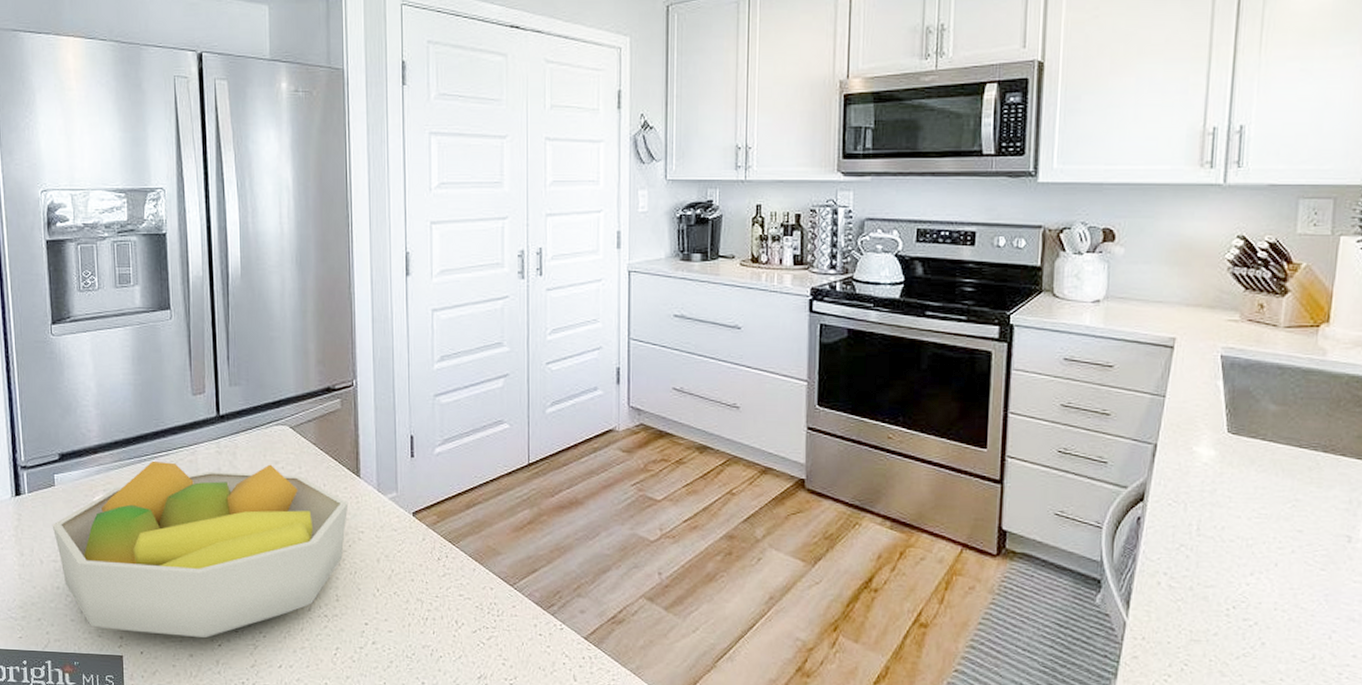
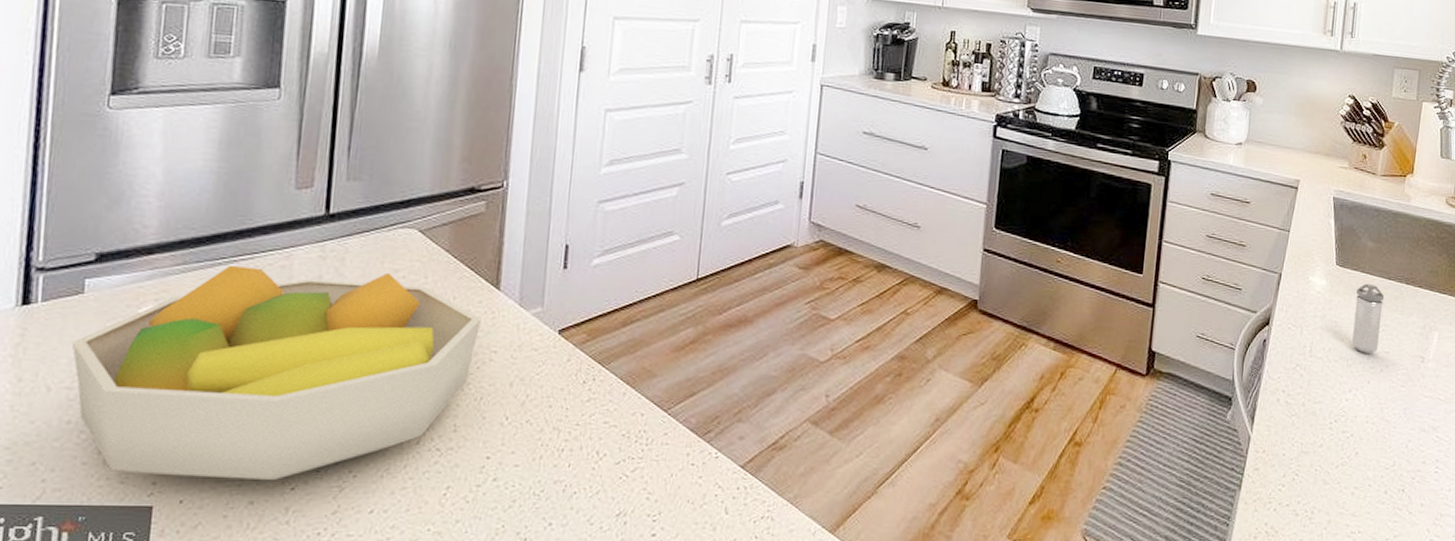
shaker: none [1252,452,1294,532] -> present [1352,283,1385,354]

